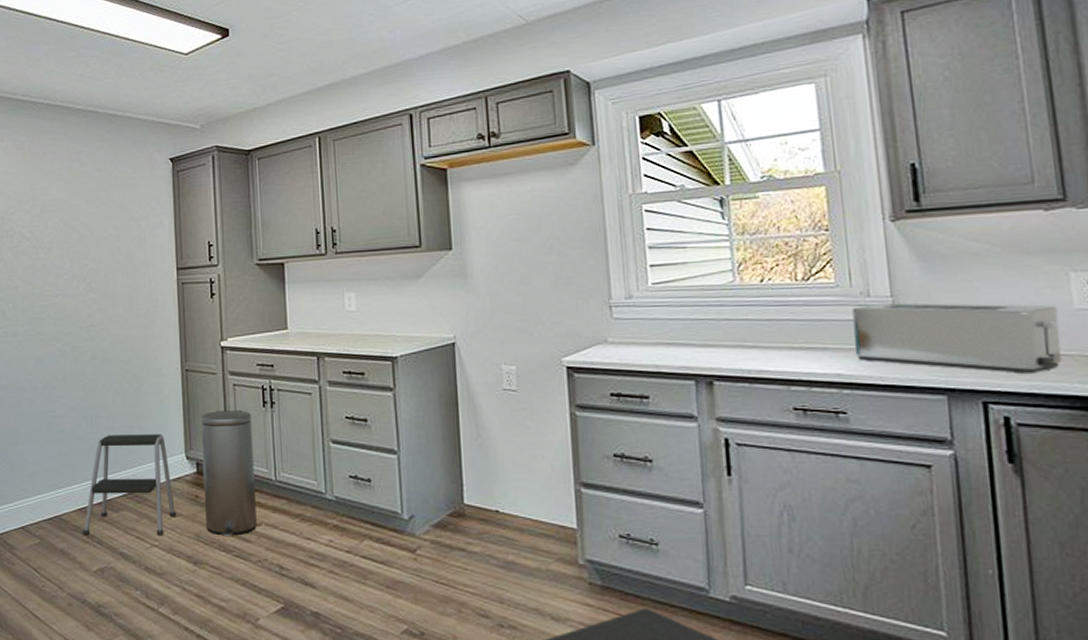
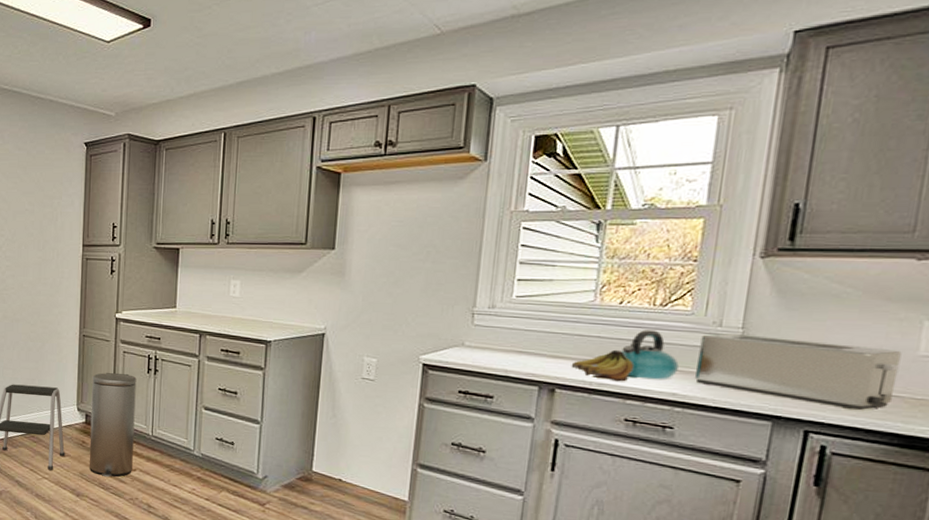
fruit: none [724,331,791,367] -> present [571,349,635,382]
kettle: none [773,307,838,362] -> present [621,330,680,381]

